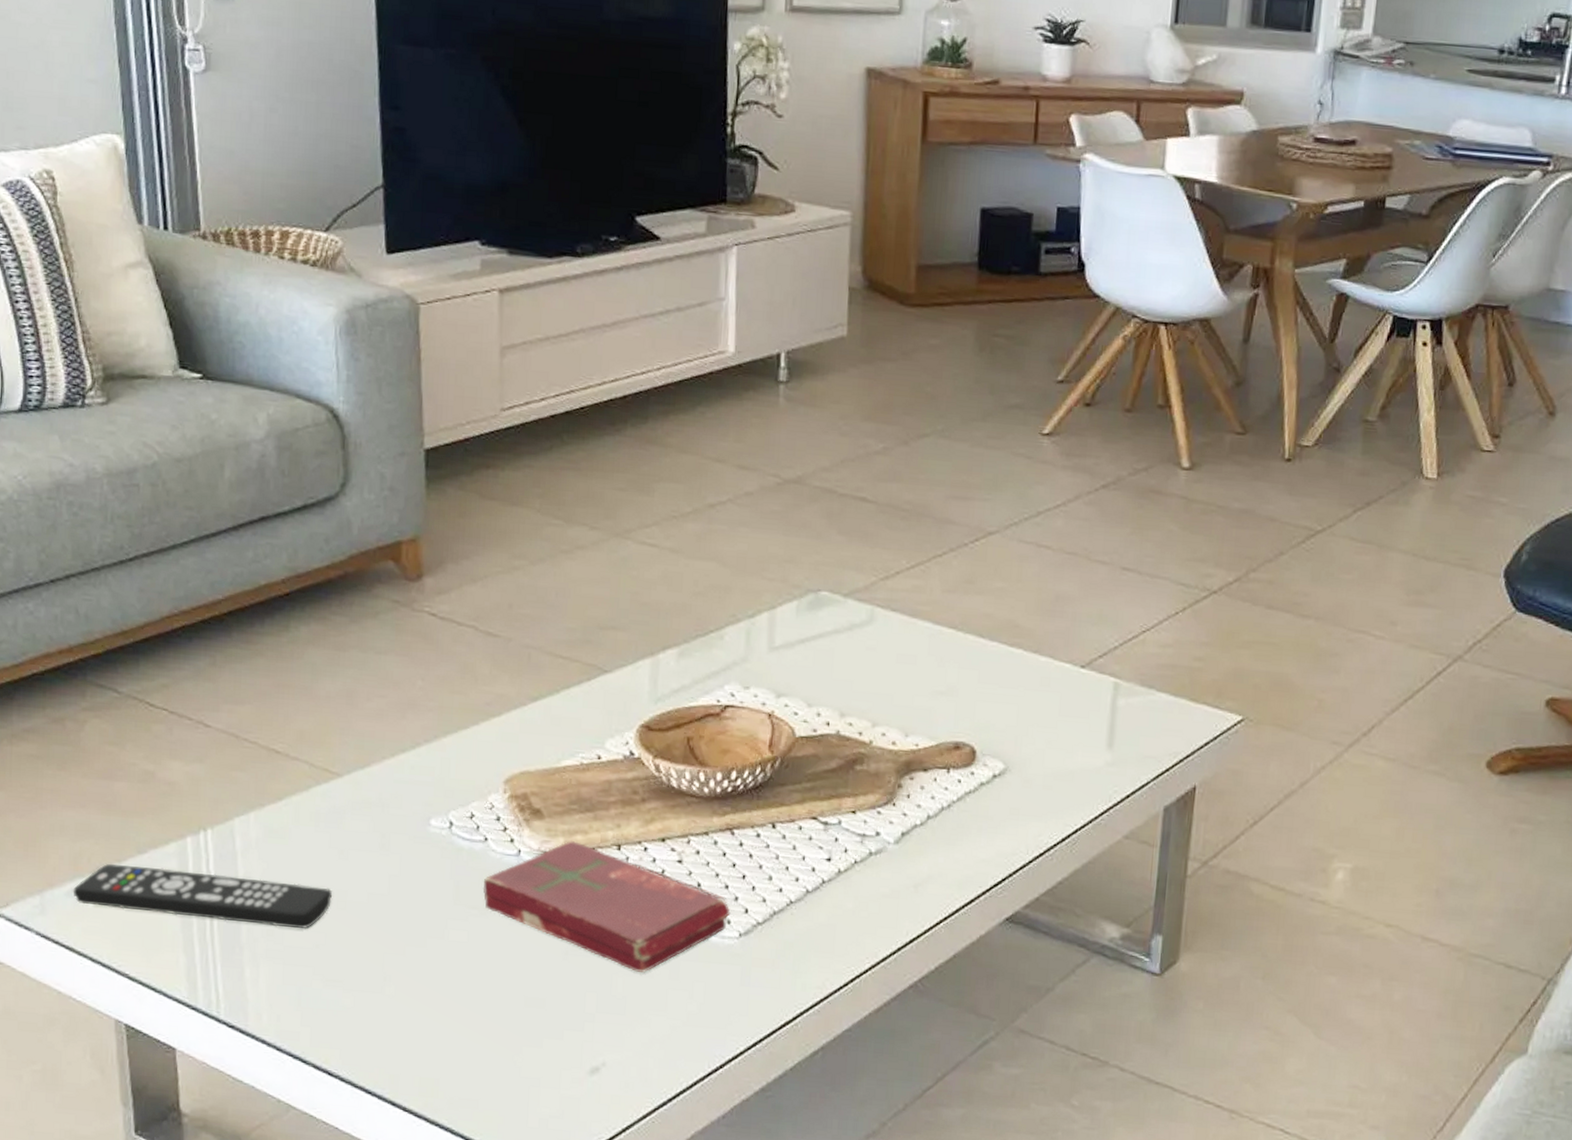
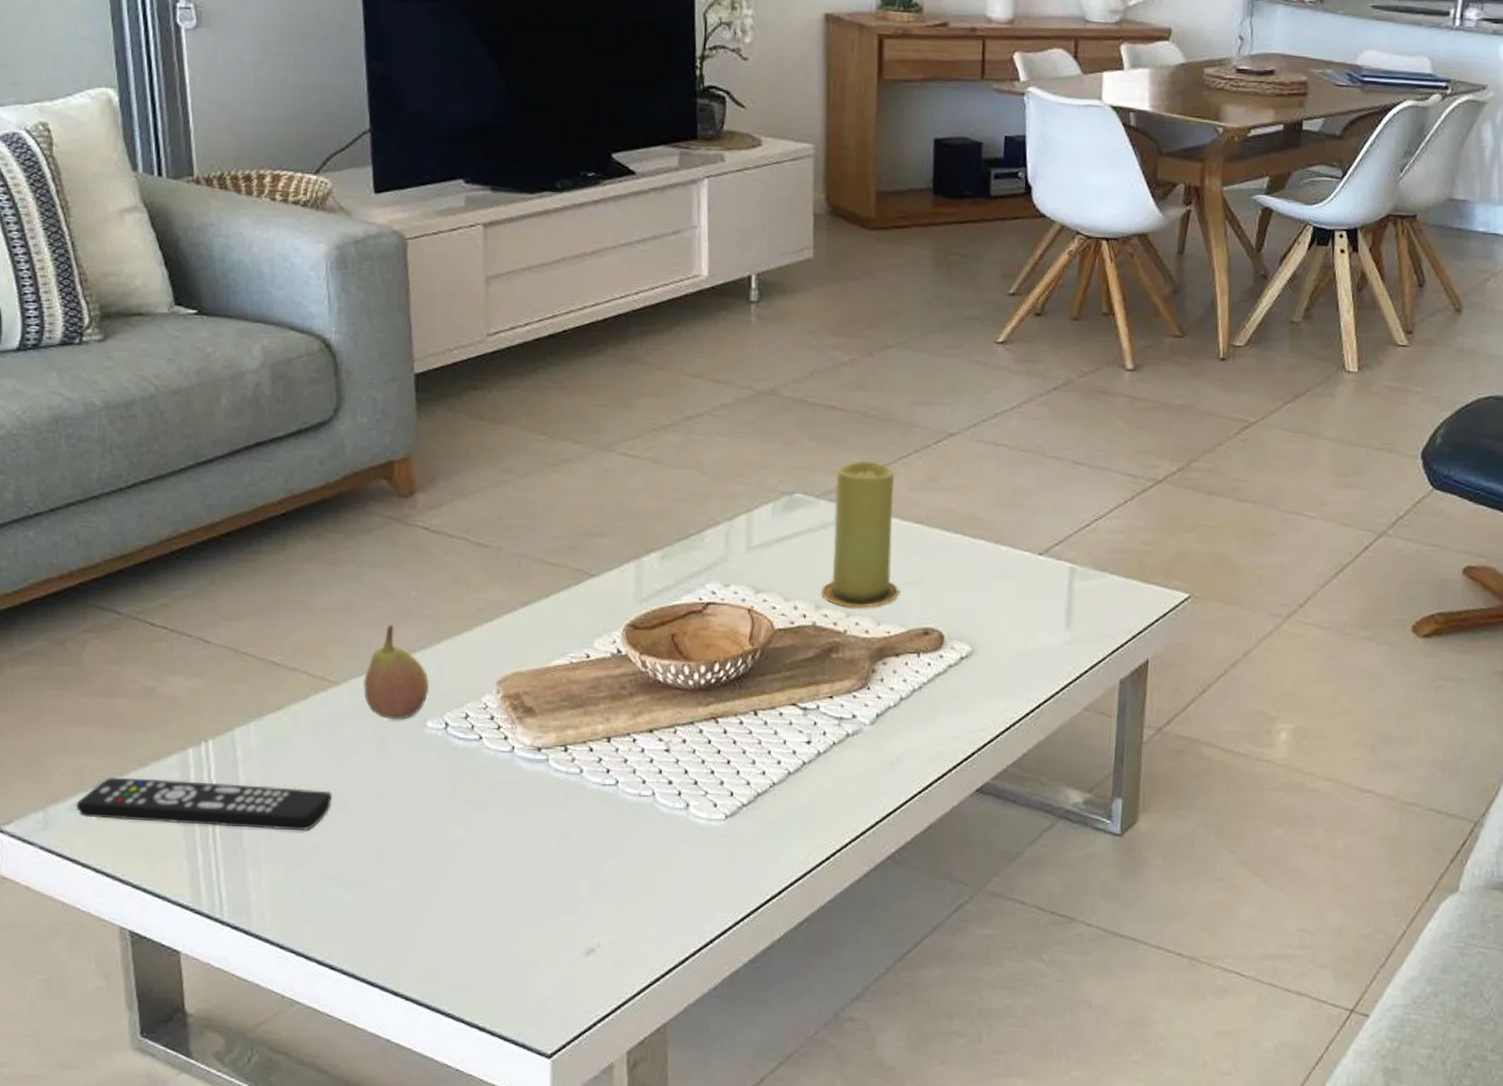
fruit: none [365,716,435,817] -> present [362,625,430,721]
book: present [482,840,731,973] -> none [478,735,717,857]
candle: none [846,558,930,718] -> present [821,460,899,609]

